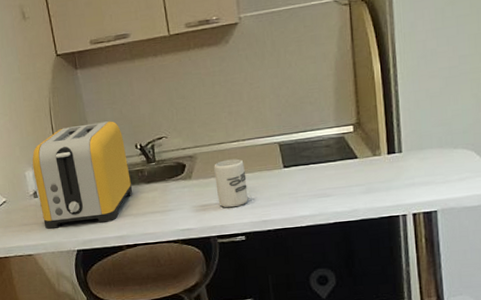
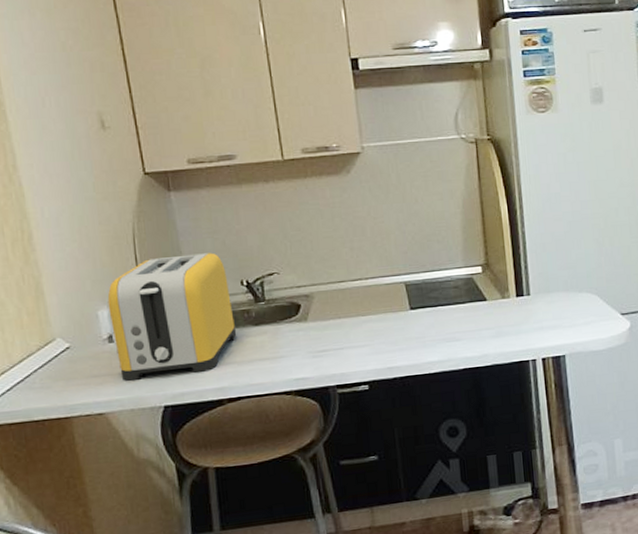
cup: present [214,158,248,208] -> none [333,299,372,354]

